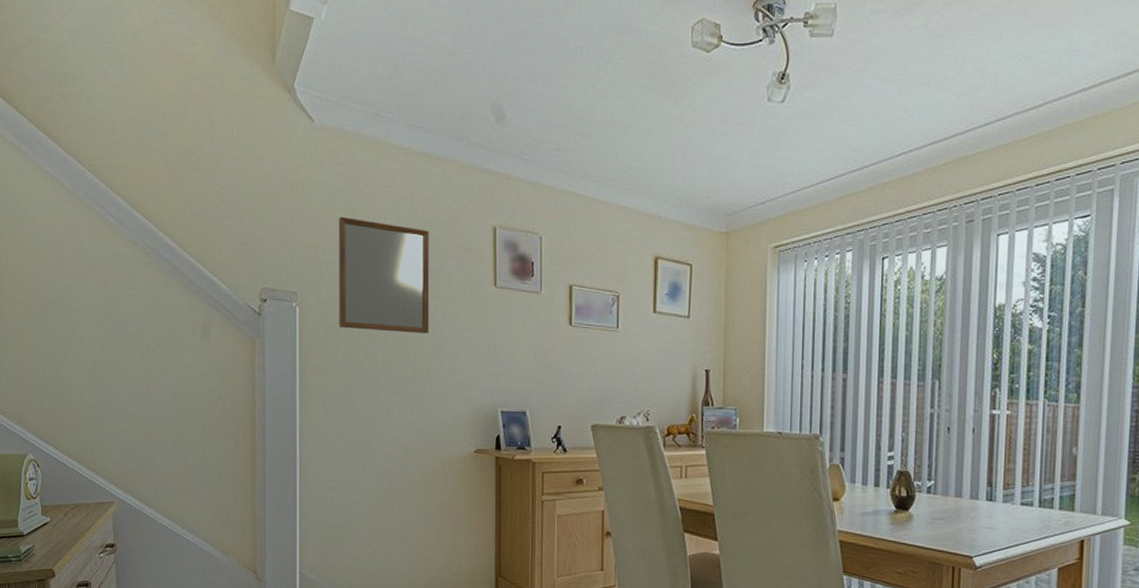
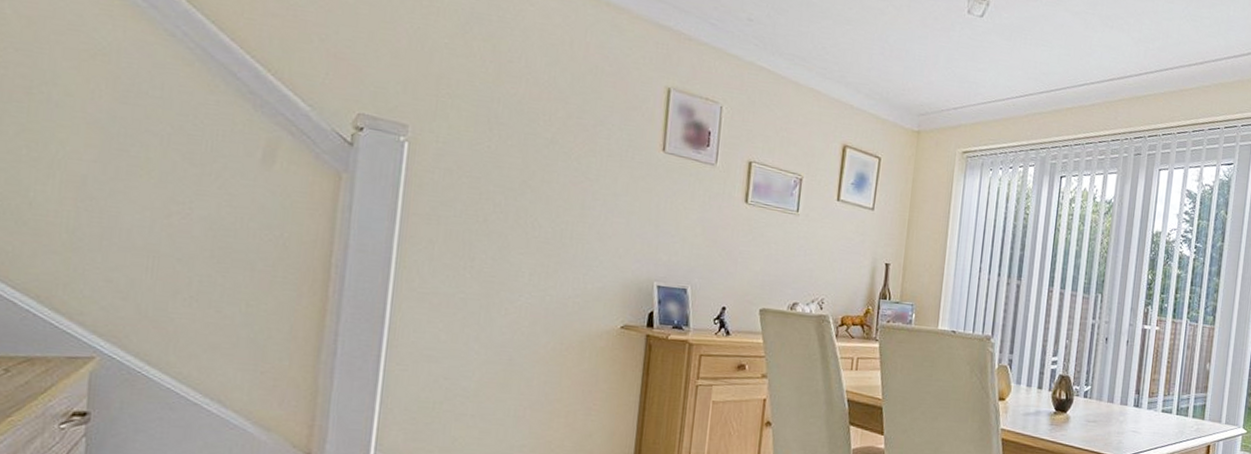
home mirror: present [339,216,430,333] -> none [461,47,589,193]

